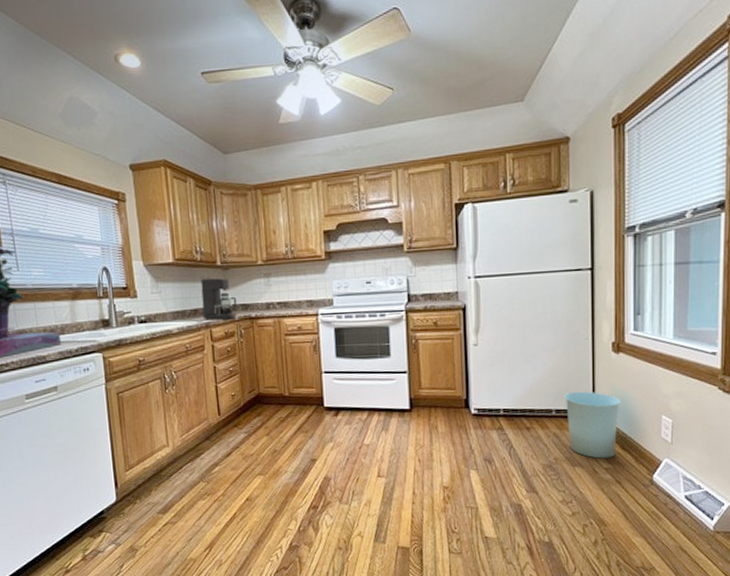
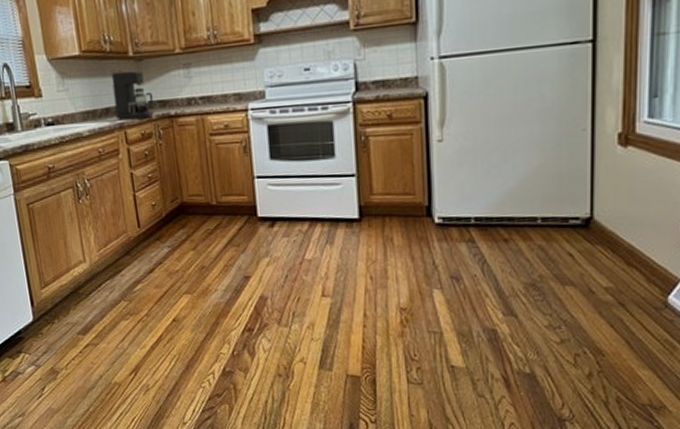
waste bin: present [564,391,620,459] -> none [553,194,627,276]

